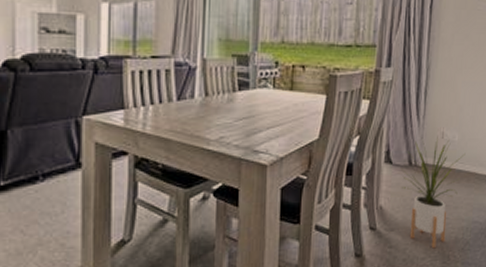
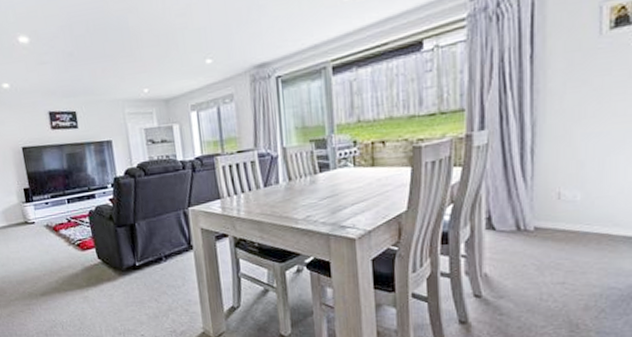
house plant: present [402,137,465,249] -> none [509,198,594,317]

